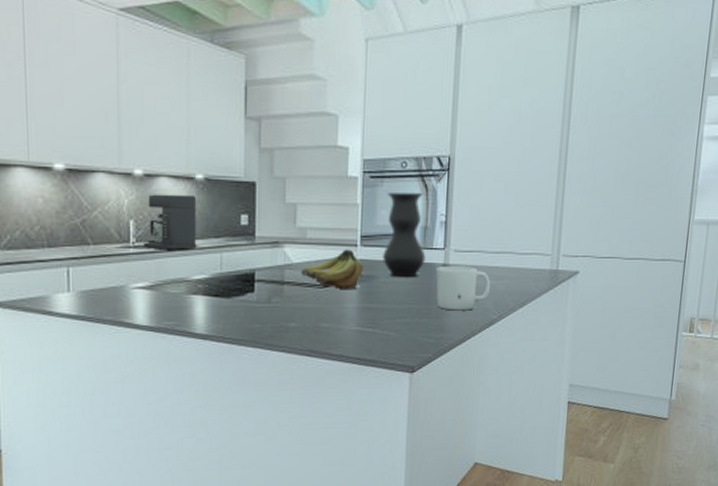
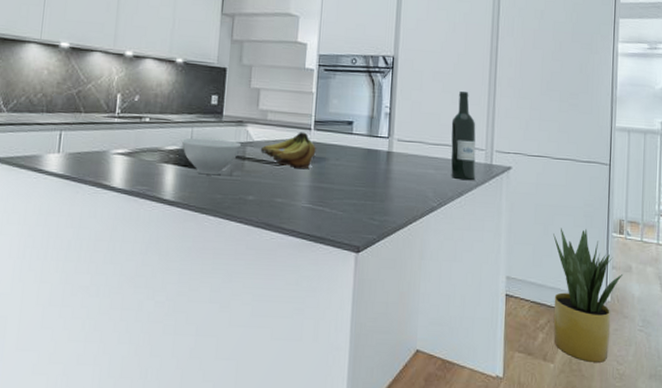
coffee maker: present [143,194,197,250] -> none [126,72,176,123]
bowl: none [209,264,279,304] -> present [181,138,242,176]
vase: present [383,192,426,277] -> none [333,84,372,162]
mug: present [435,267,491,311] -> none [380,154,431,197]
wine bottle: none [513,192,542,289] -> present [450,91,476,181]
planter: none [615,330,690,459] -> present [553,228,624,363]

